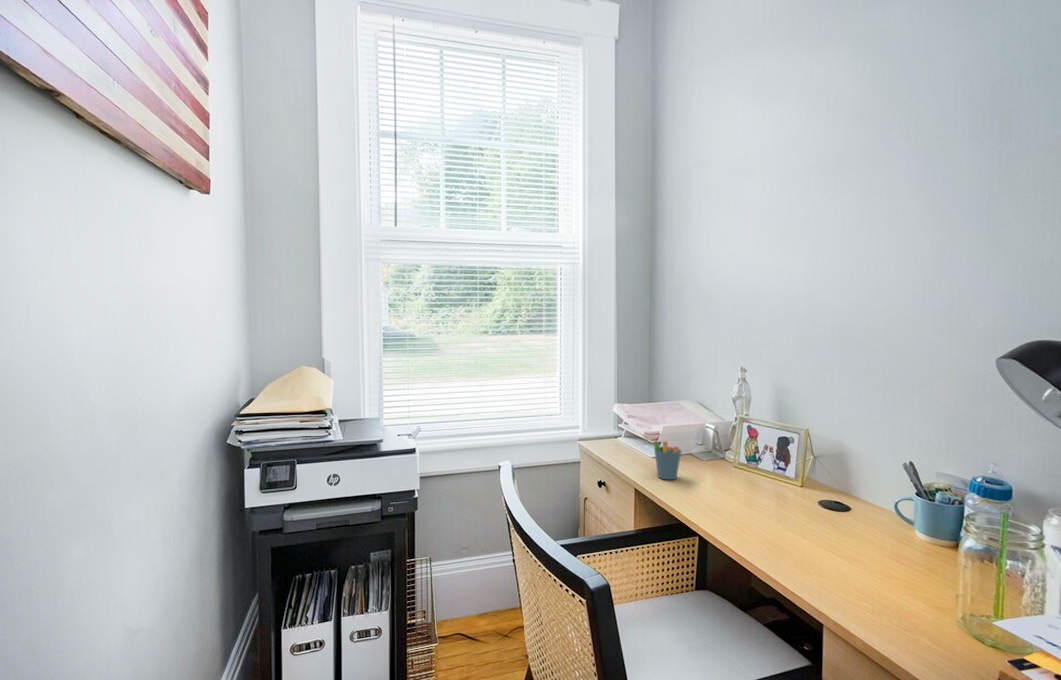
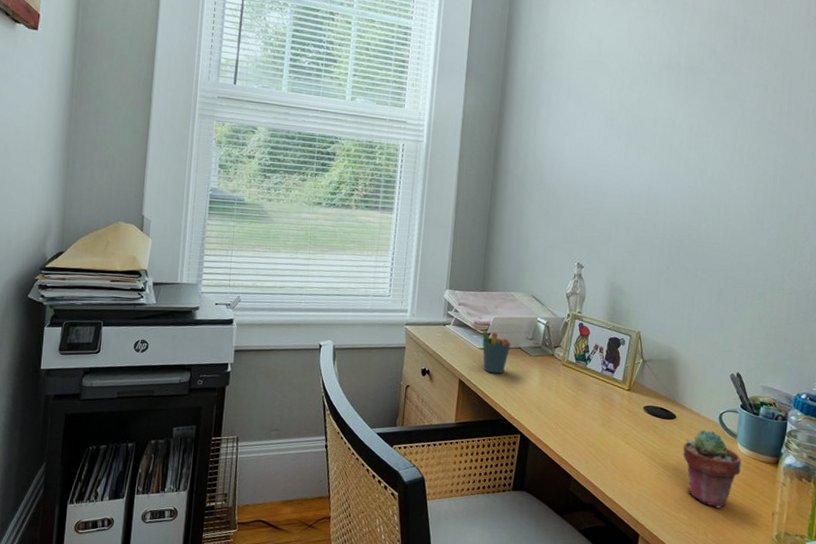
potted succulent: none [861,519,921,595] -> present [683,429,742,509]

